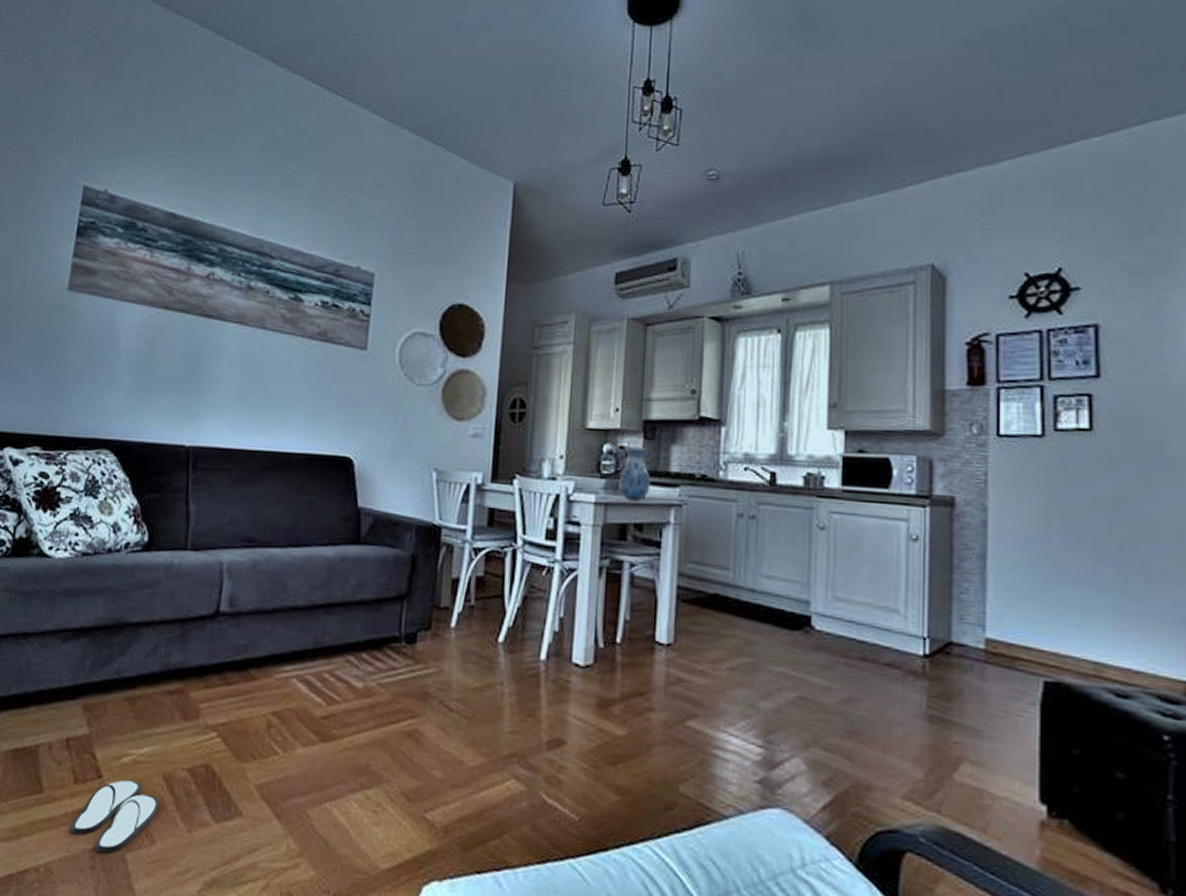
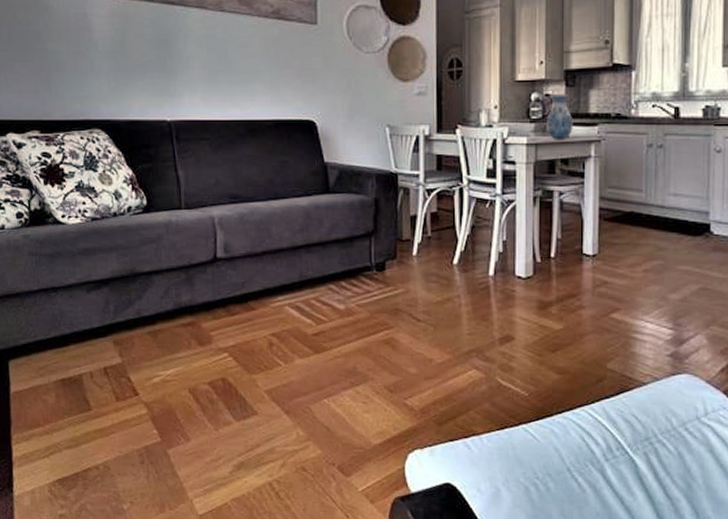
slippers: present [70,780,159,853] -> none [119,395,189,451]

